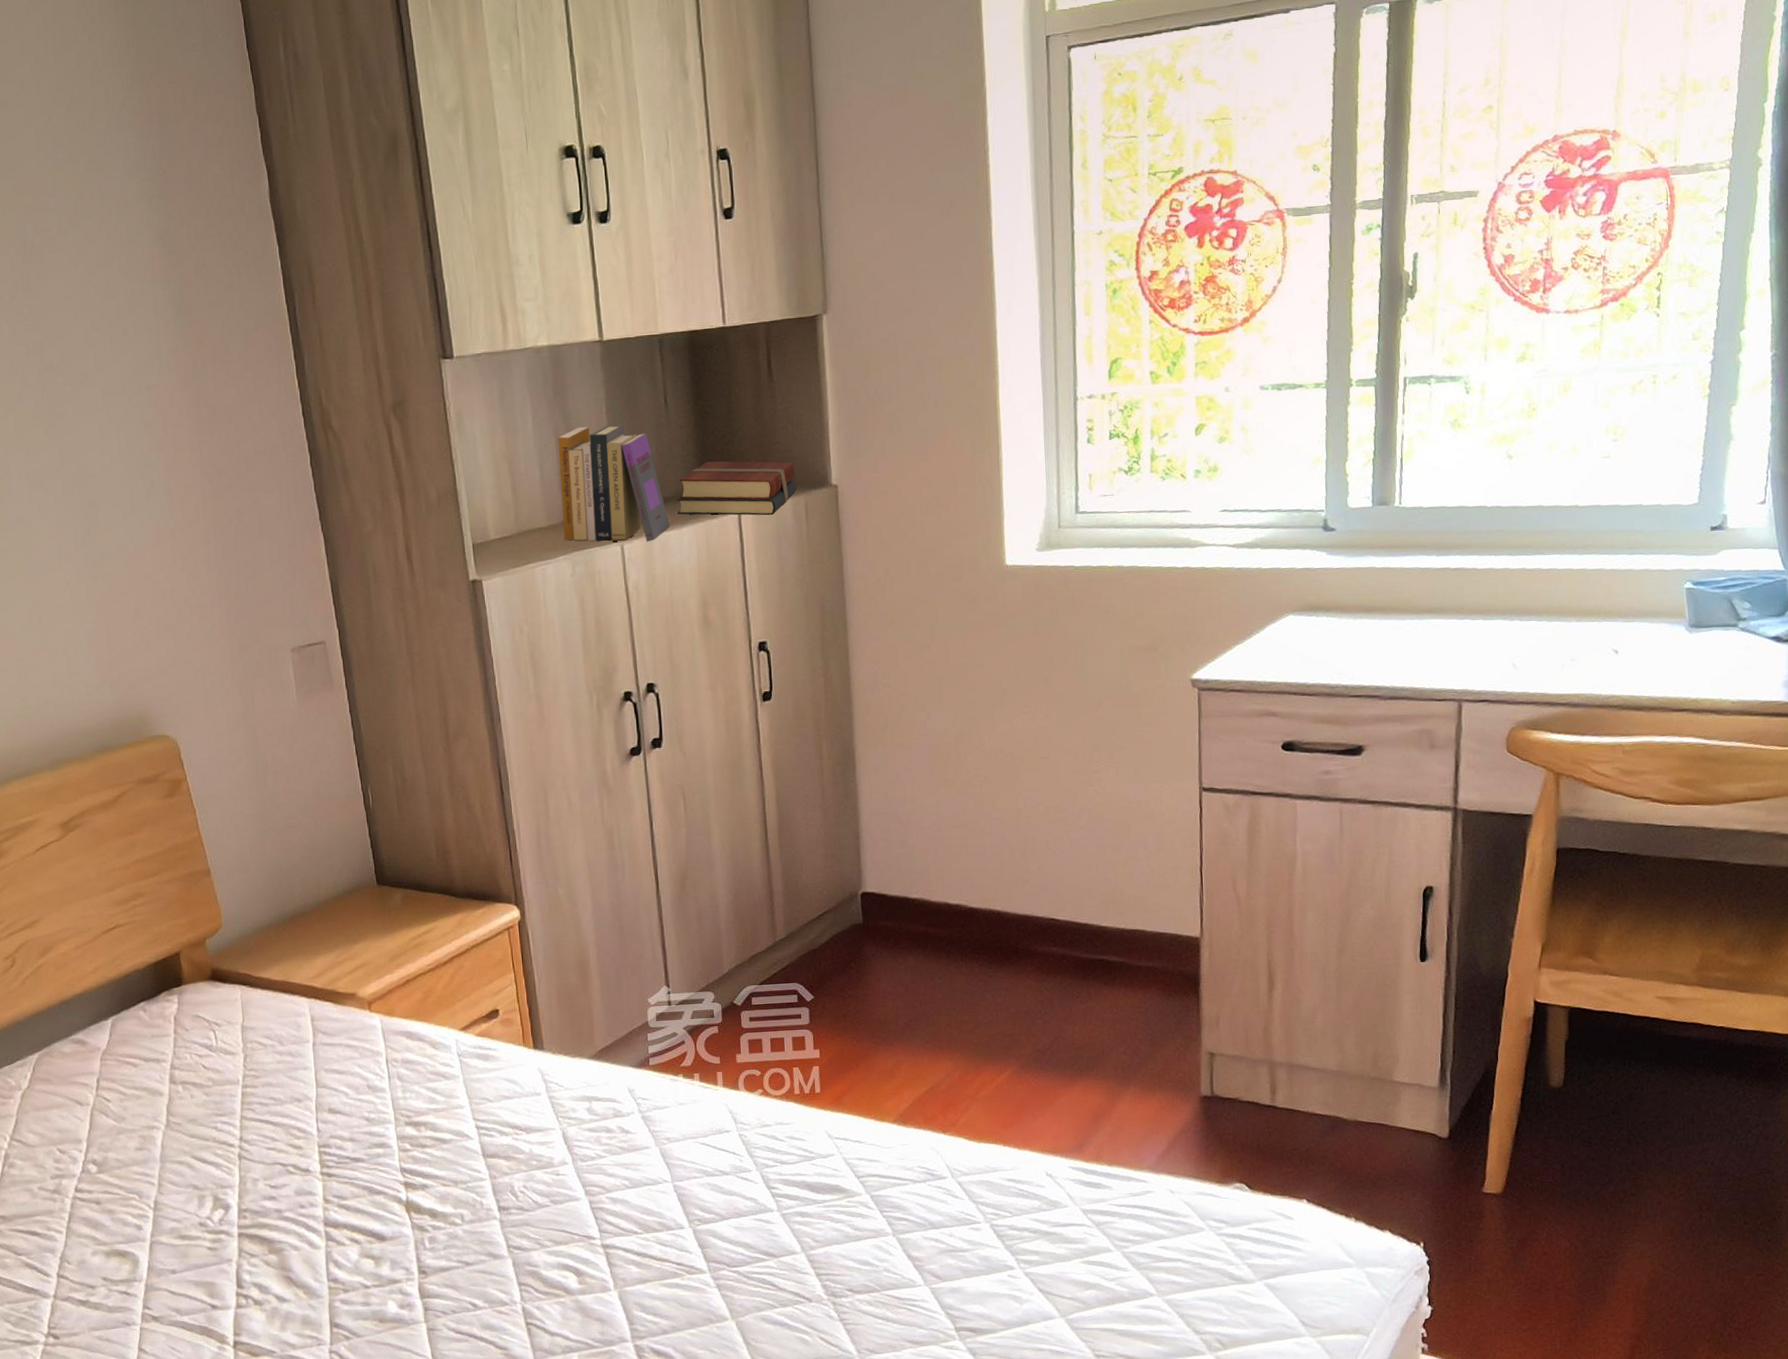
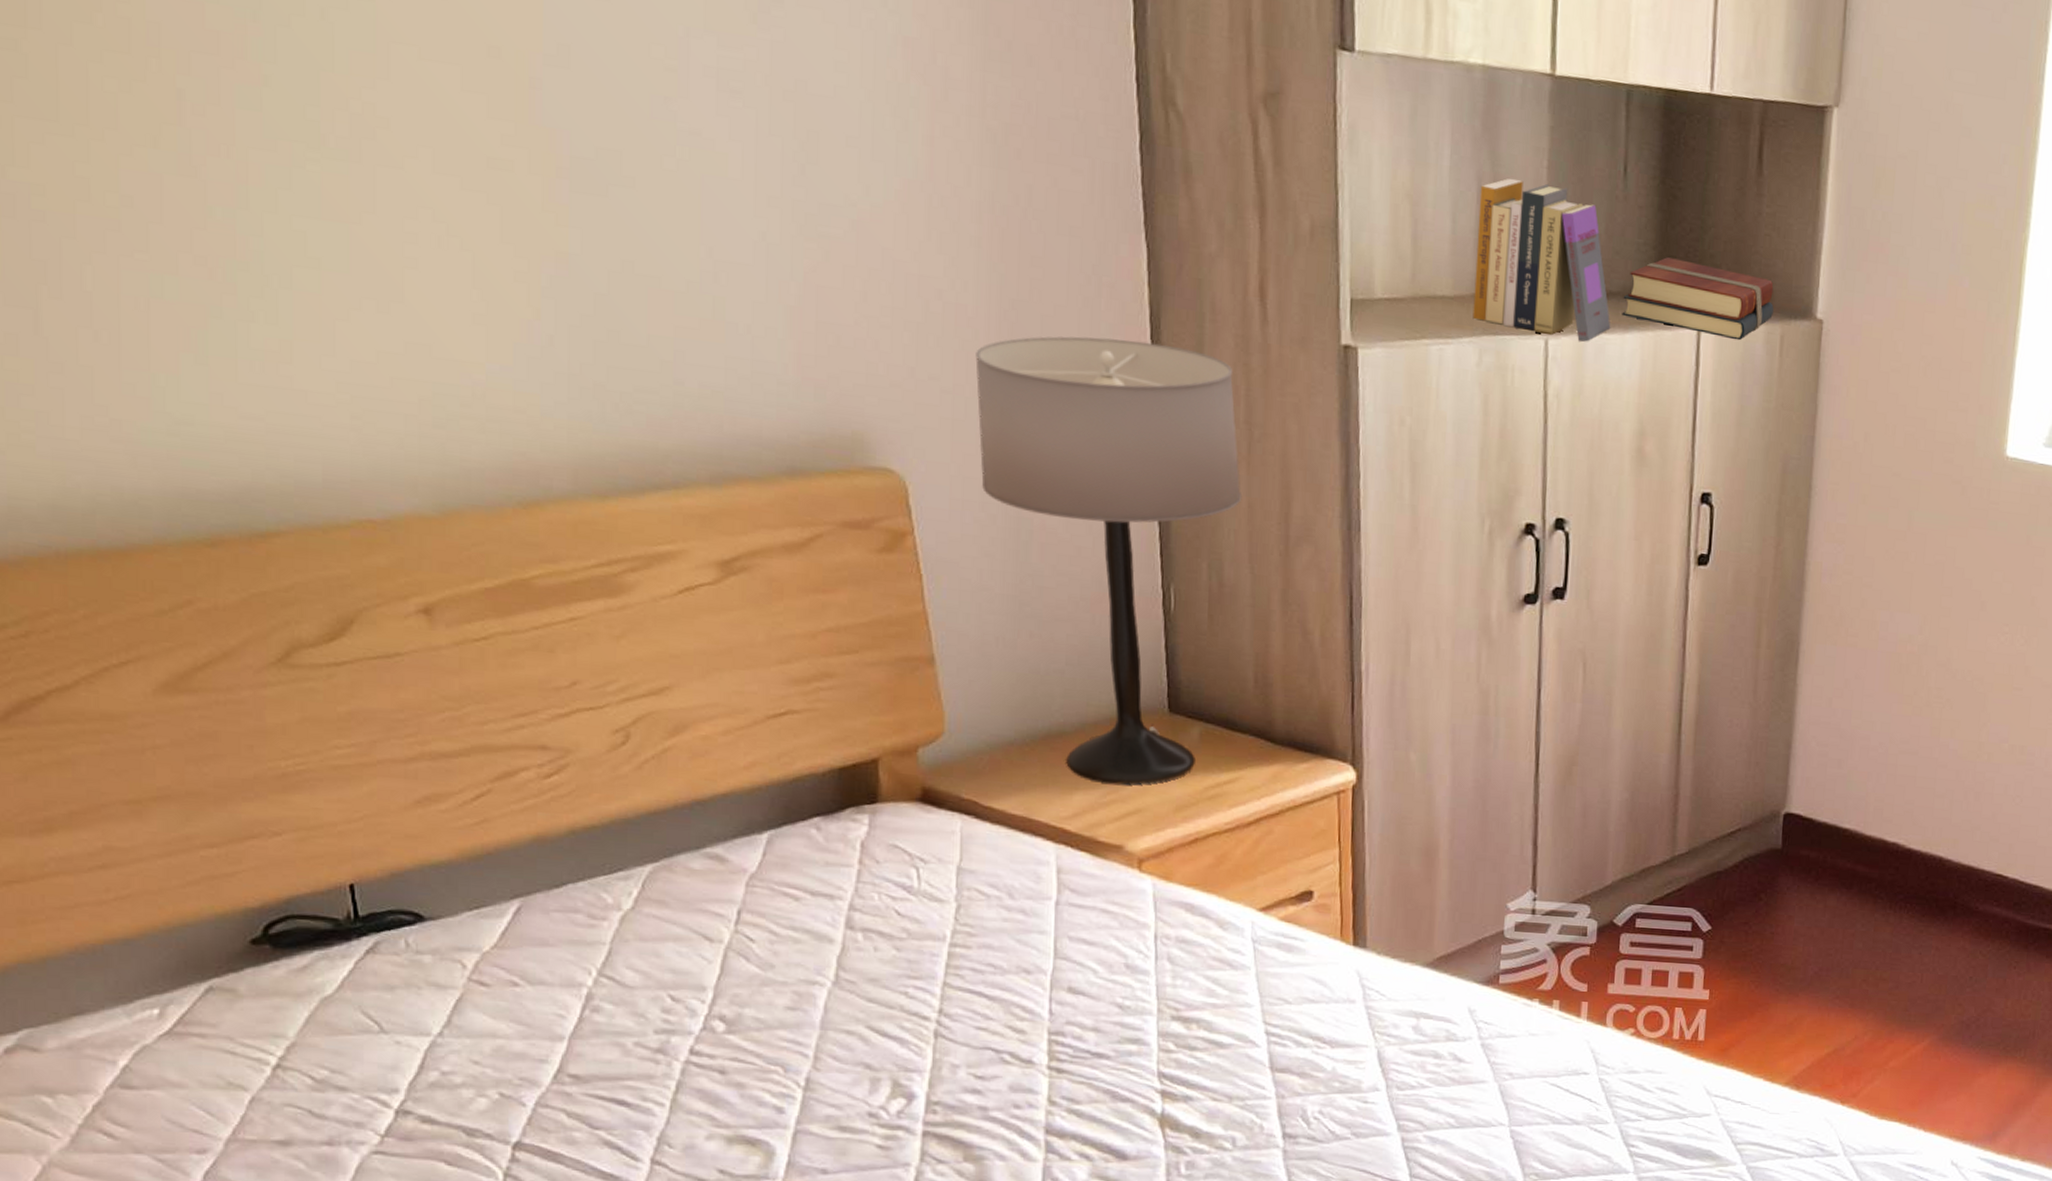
table lamp: none [215,606,412,946] -> present [975,336,1243,784]

